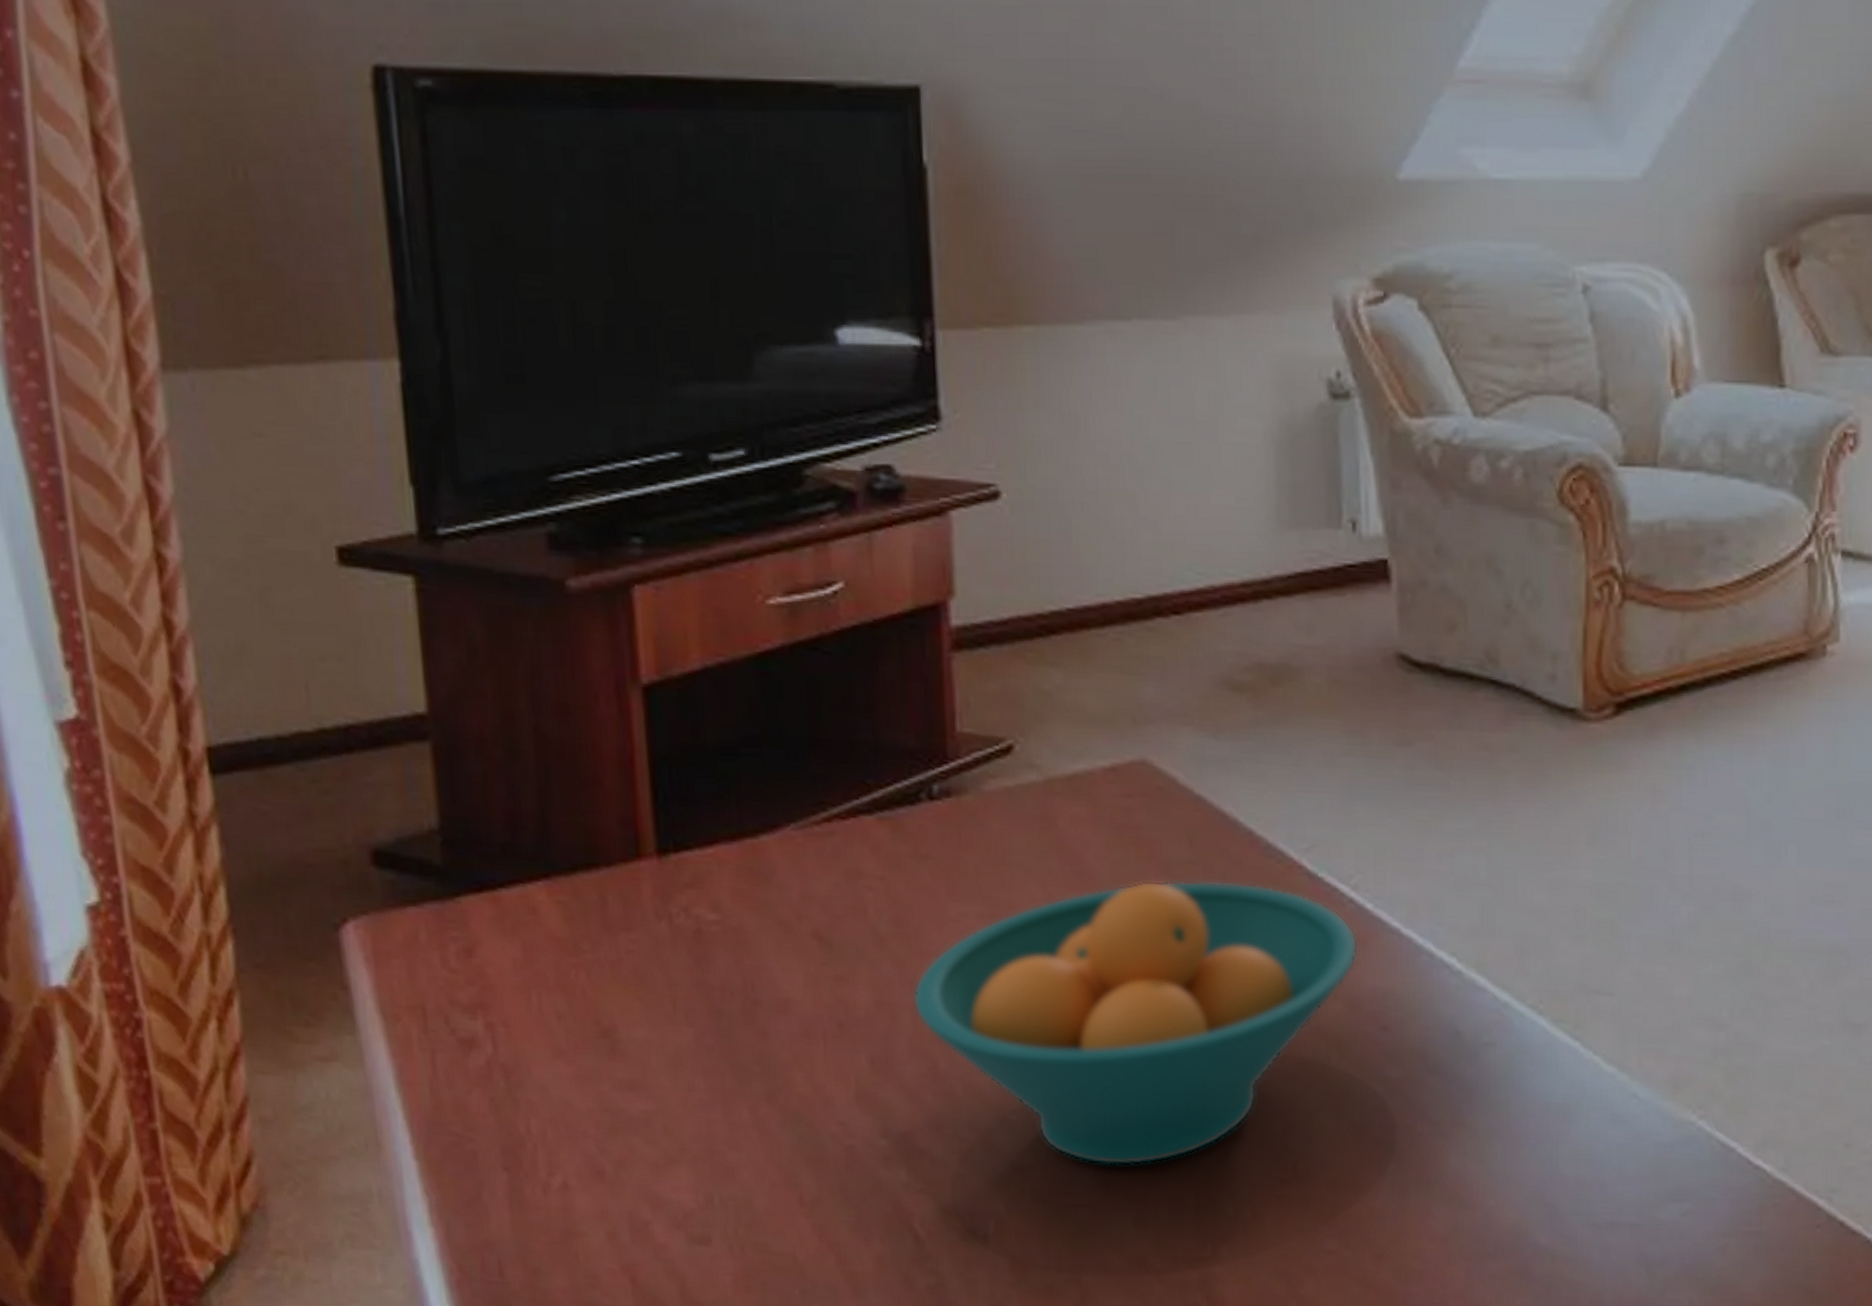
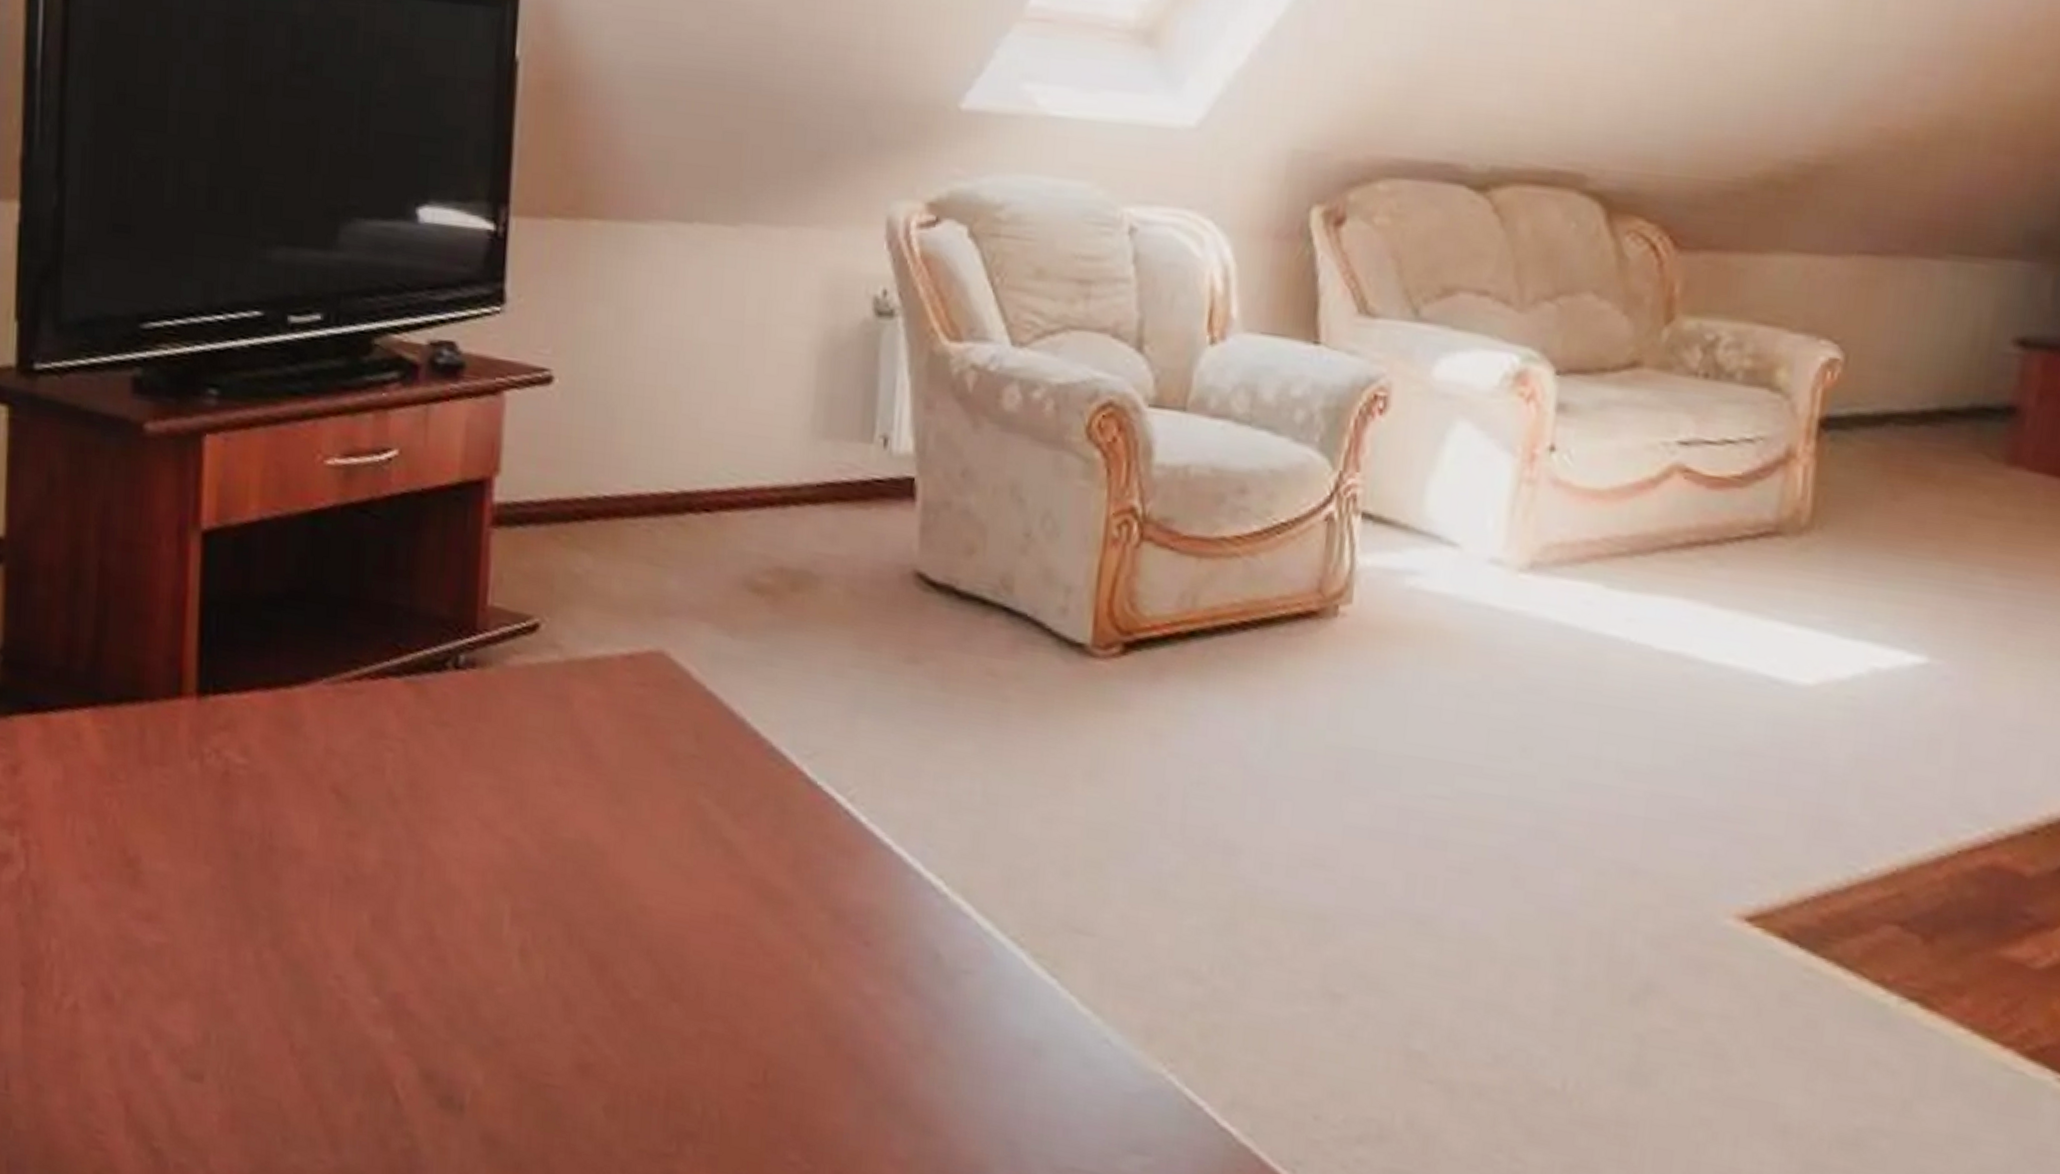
fruit bowl: present [912,880,1358,1166] -> none [417,770,850,1053]

